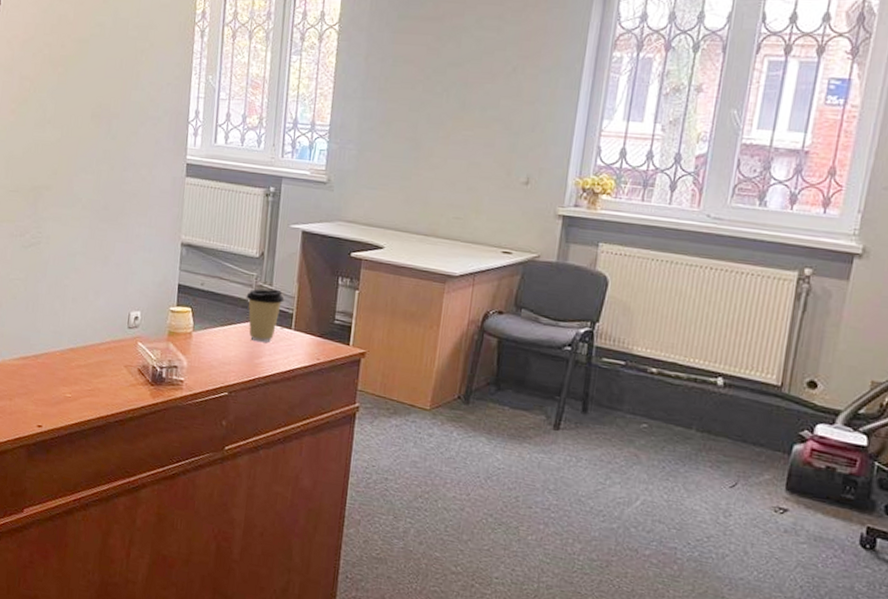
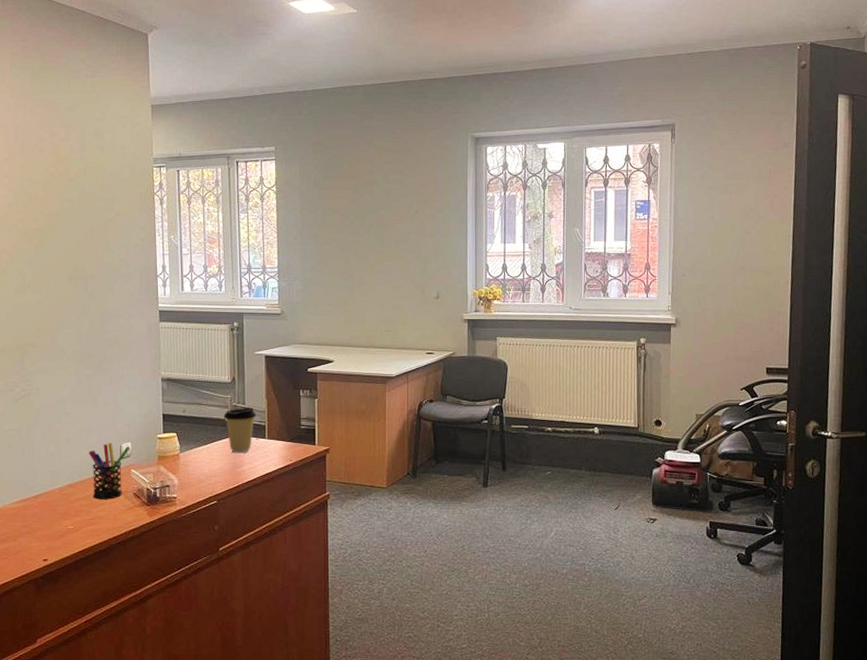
pen holder: none [94,308,138,372] -> present [89,443,129,499]

